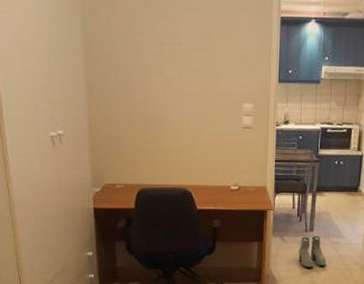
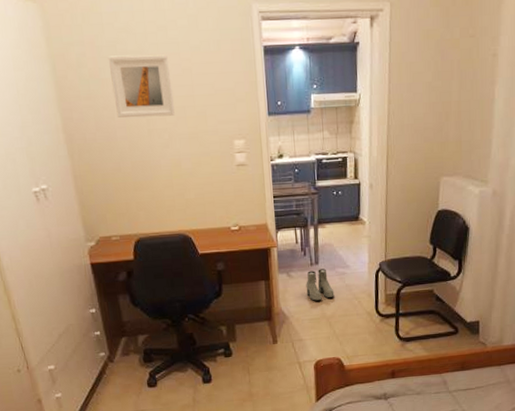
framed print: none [134,17,190,76] -> present [107,54,175,118]

